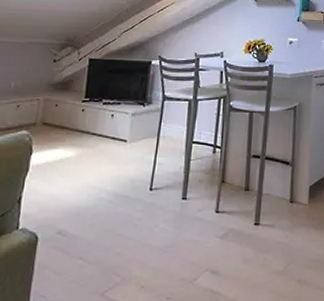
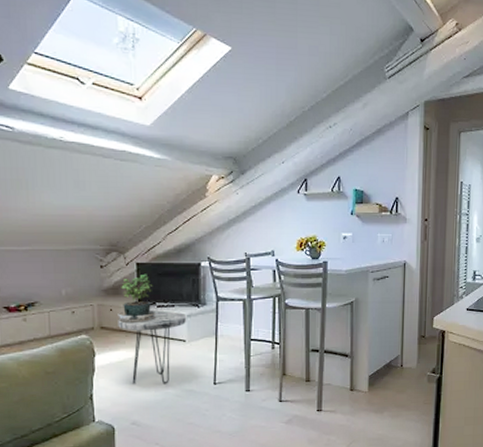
side table: none [61,109,132,188] -> present [118,311,187,384]
potted plant: none [62,69,102,122] -> present [118,274,155,325]

